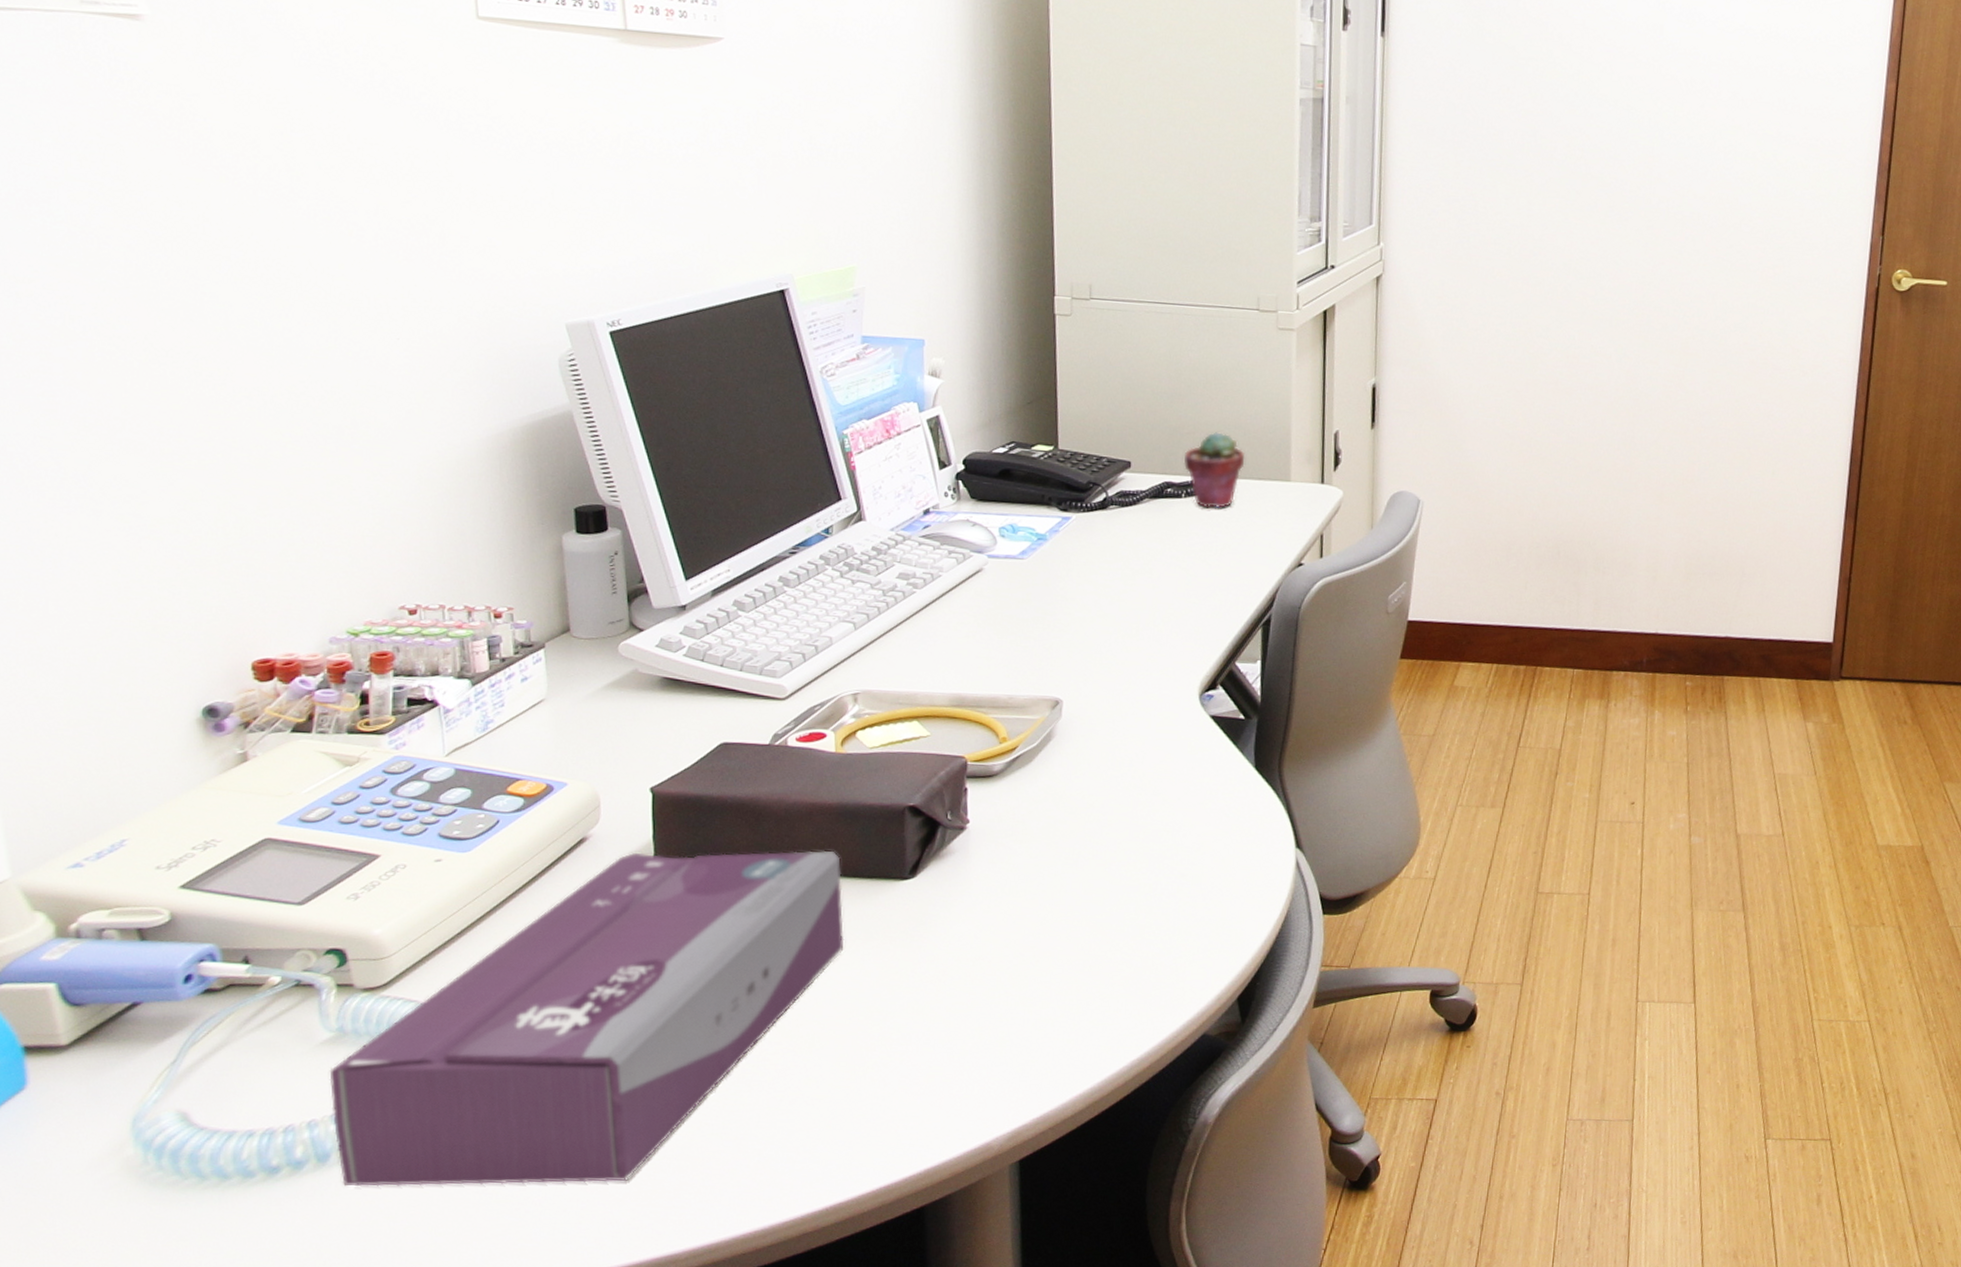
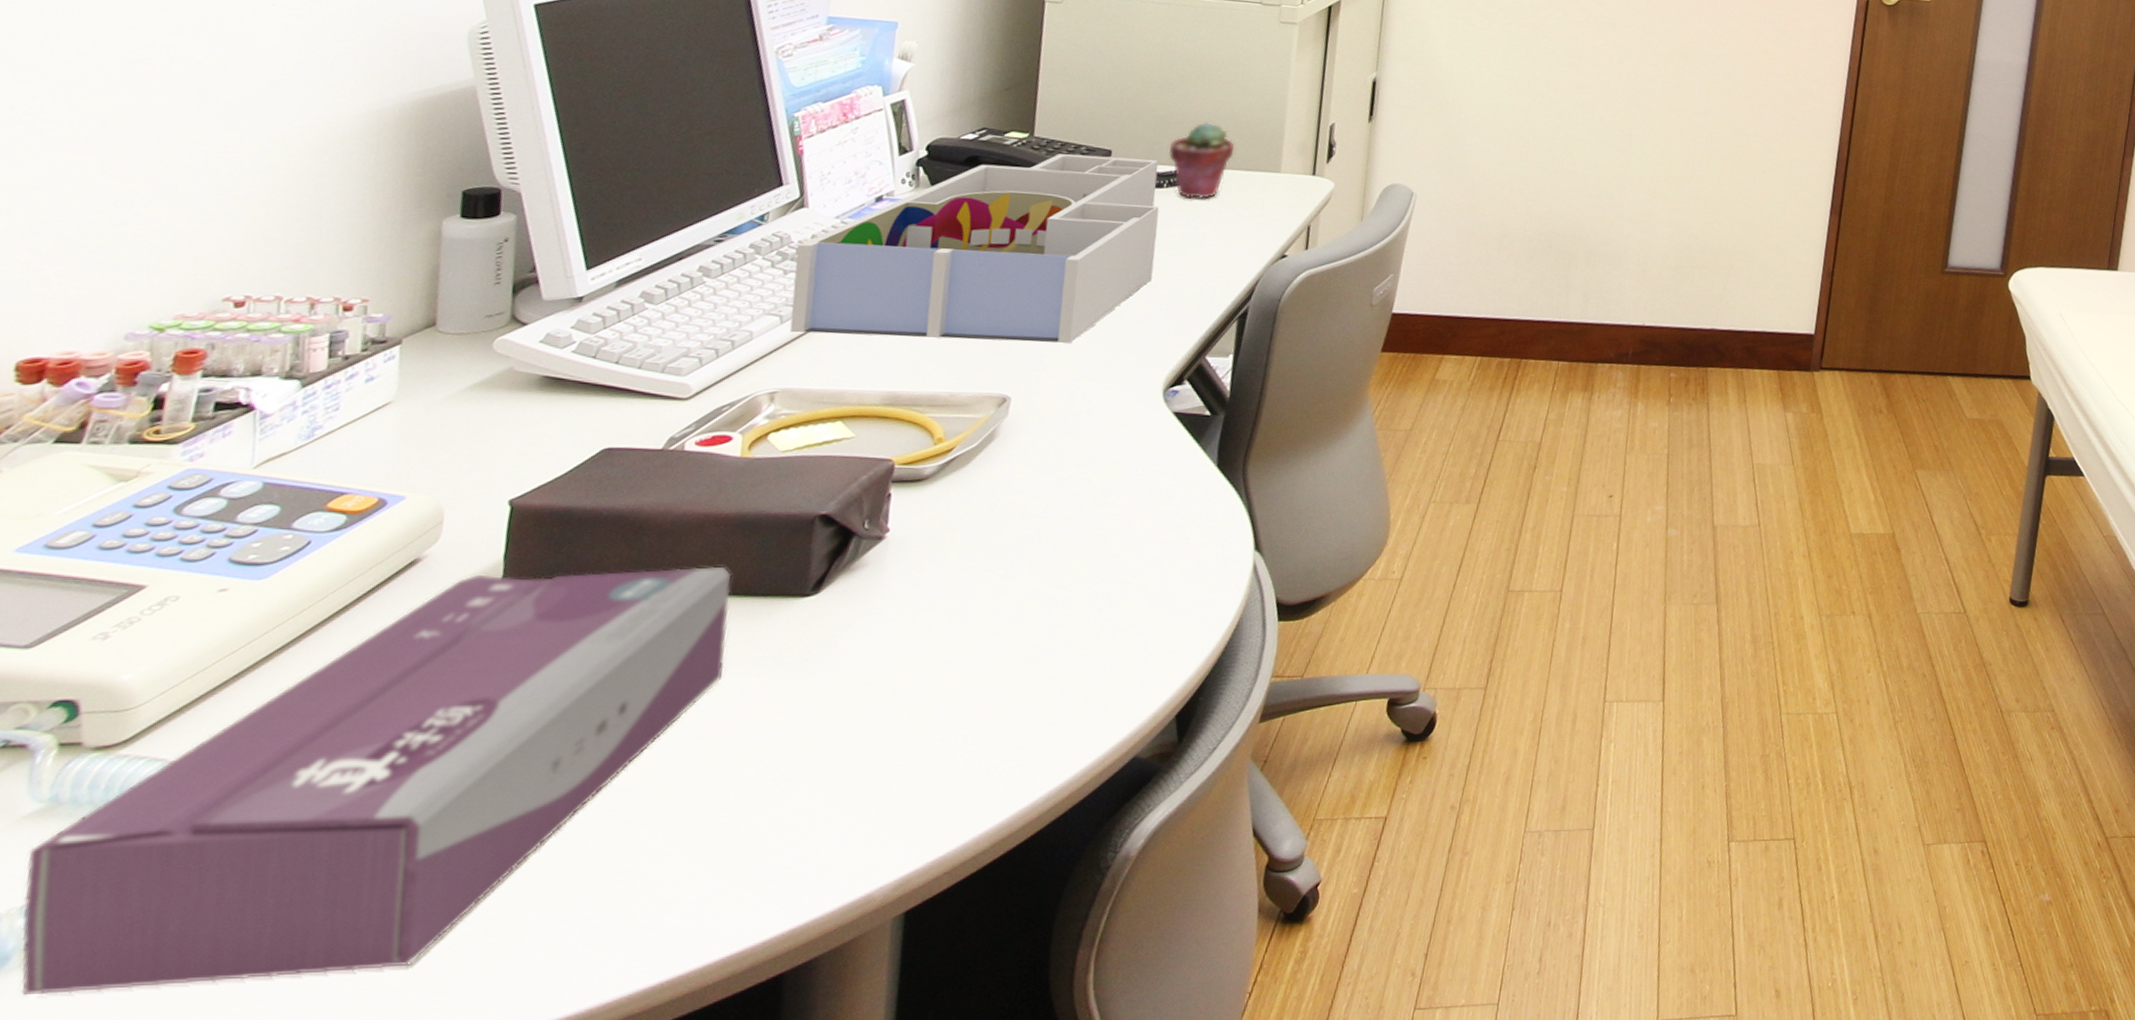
desk organizer: none [860,465,1180,649] -> present [790,154,1160,343]

